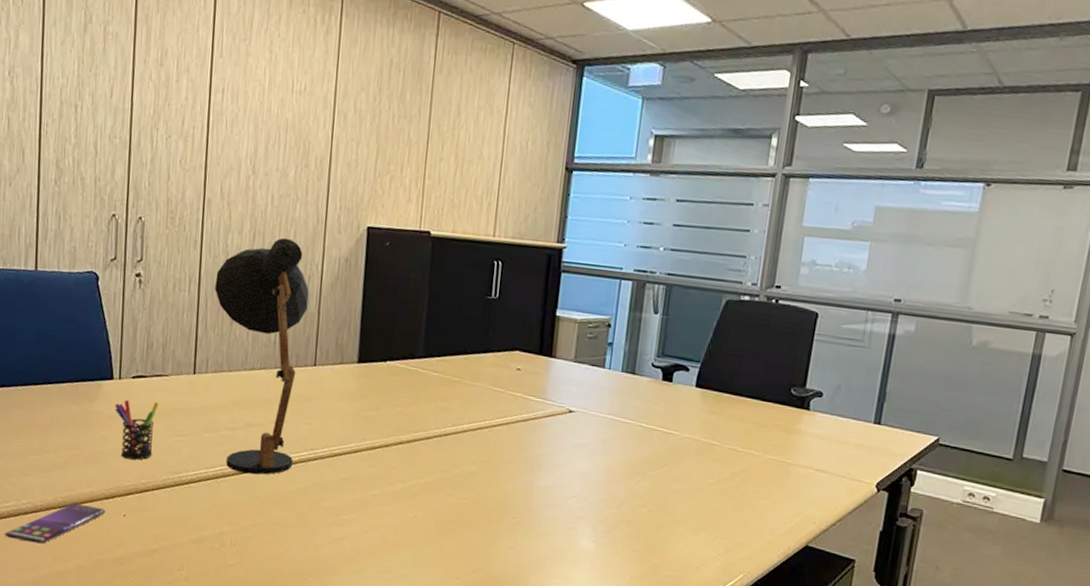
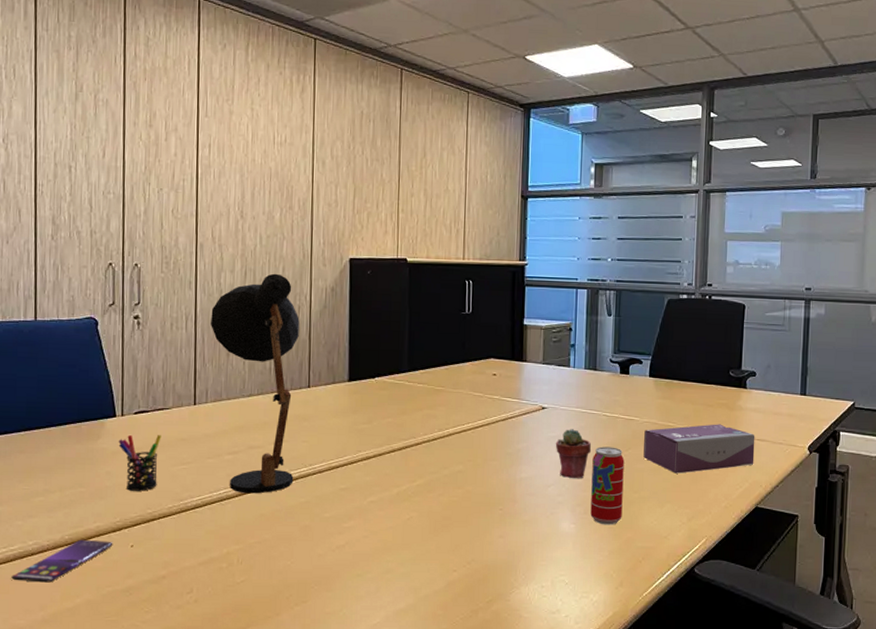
potted succulent: none [580,437,622,493] -> present [555,429,592,478]
beverage can: none [613,460,658,548] -> present [590,446,624,525]
tissue box: none [680,446,814,500] -> present [643,424,755,474]

